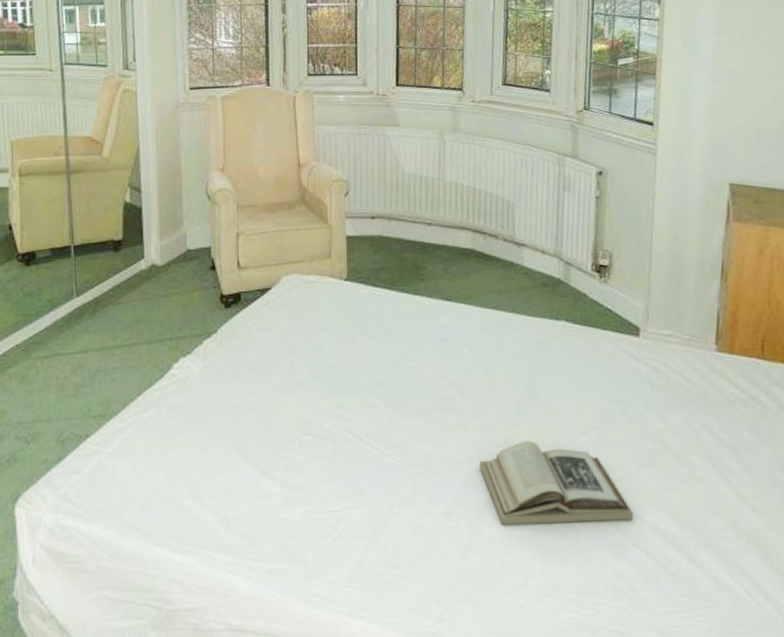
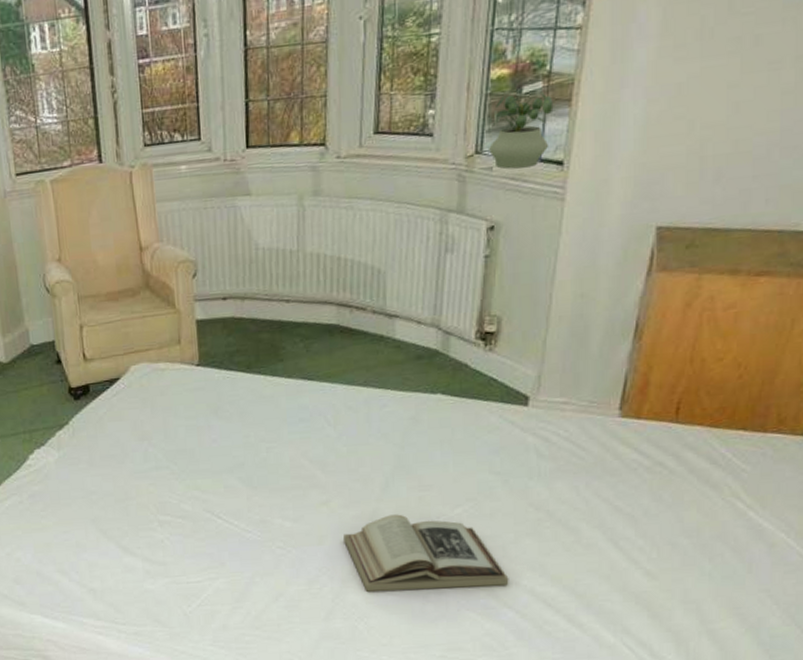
potted plant: none [595,65,643,125] -> present [489,91,554,170]

